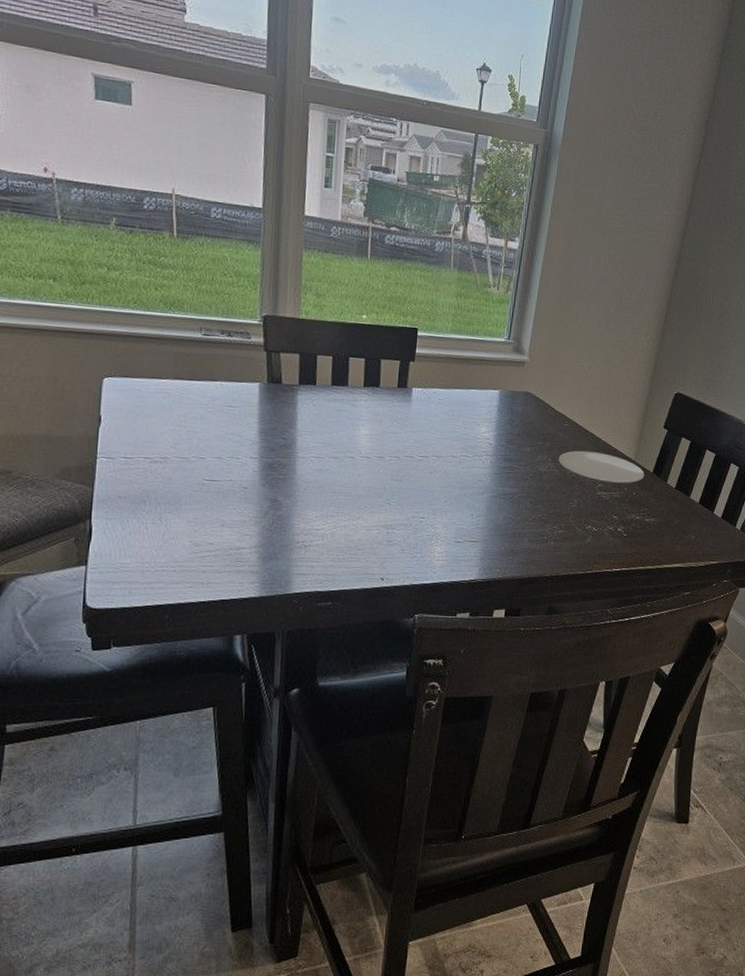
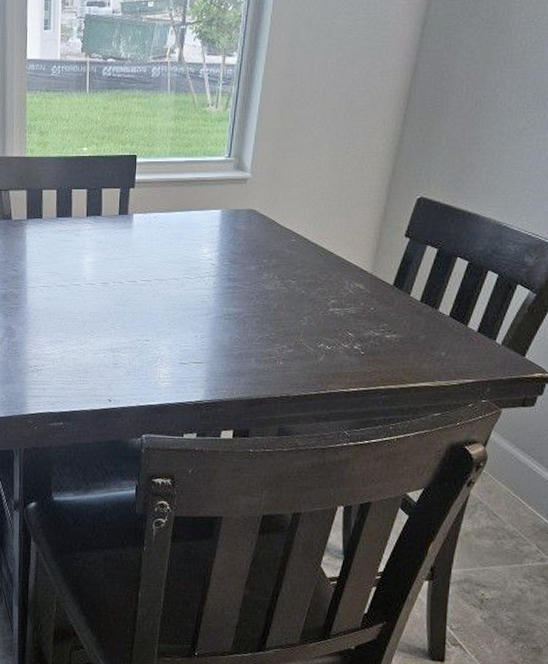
plate: present [558,450,645,484] -> none [285,266,384,299]

